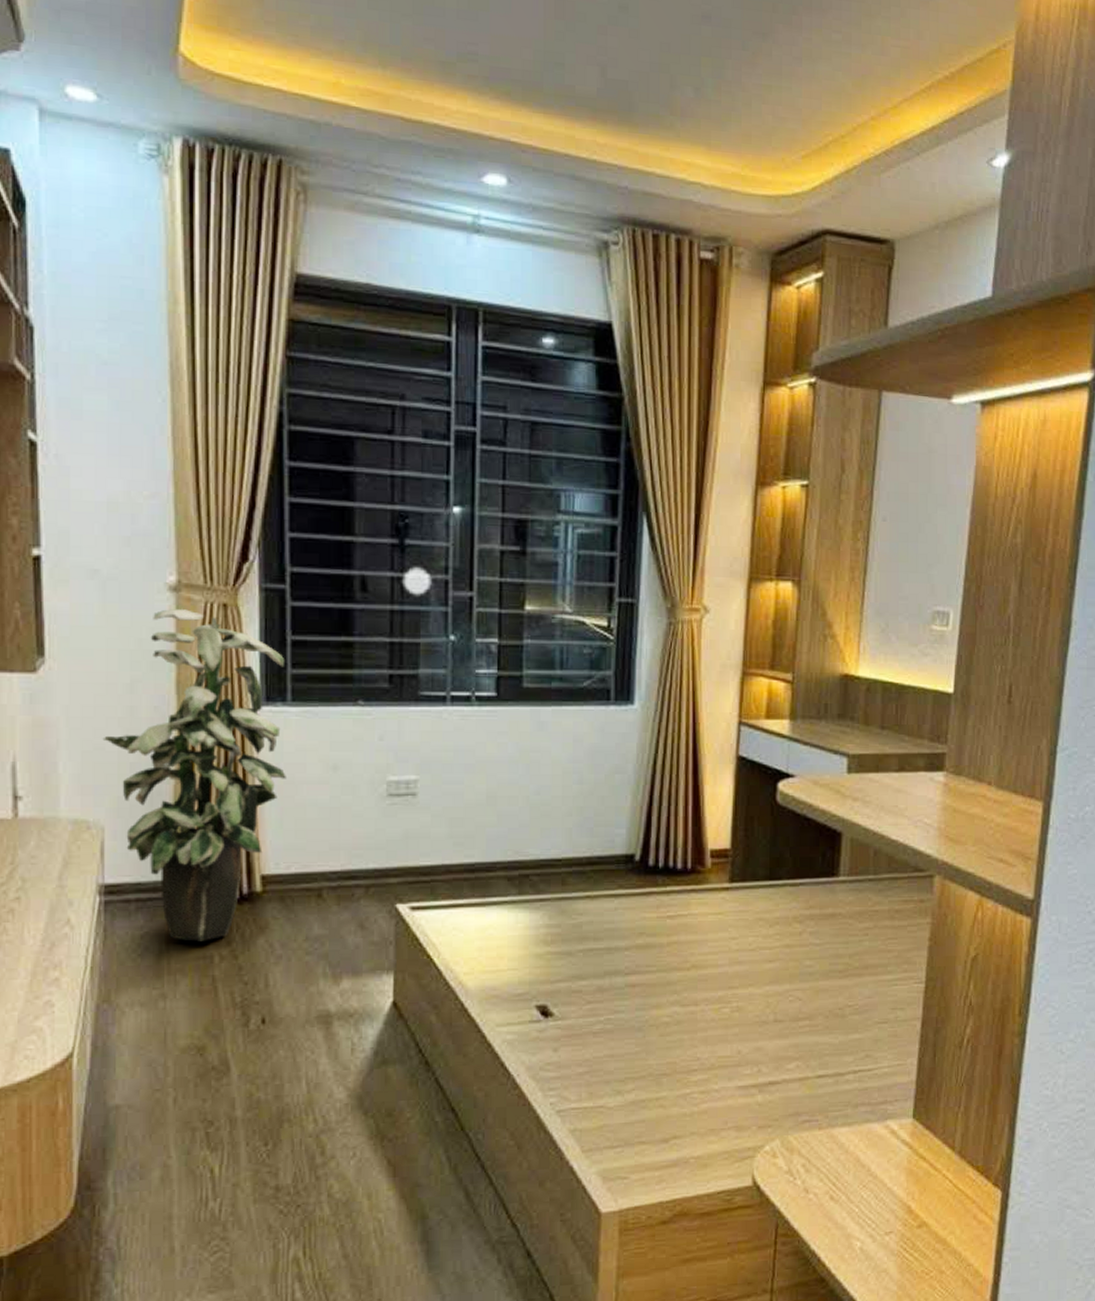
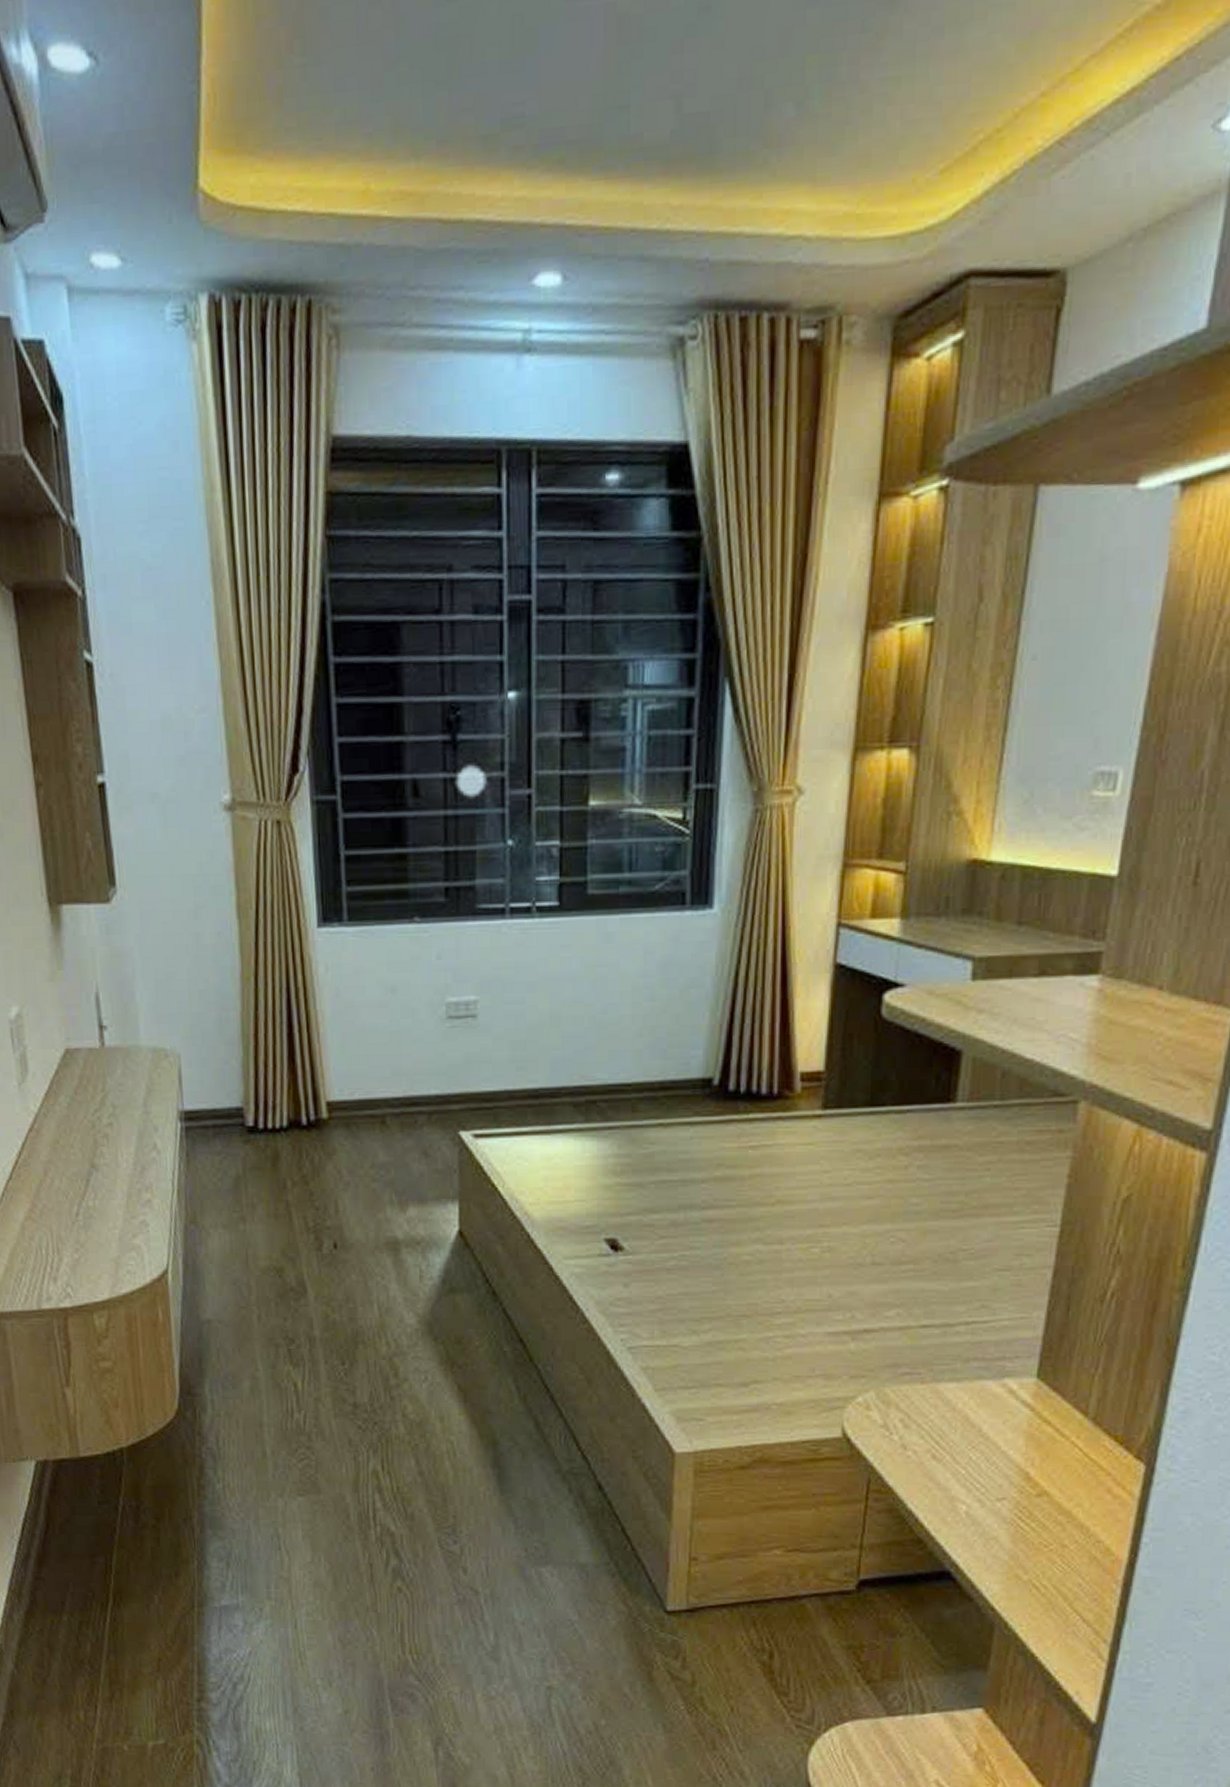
indoor plant: present [102,609,286,942] -> none [173,829,346,1167]

